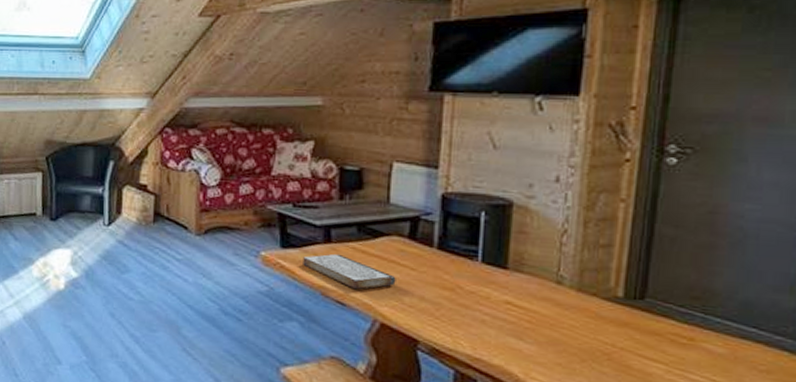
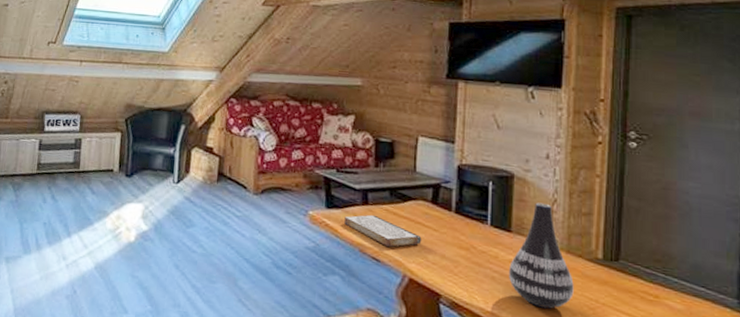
vase: none [503,234,585,355] -> present [509,202,574,309]

